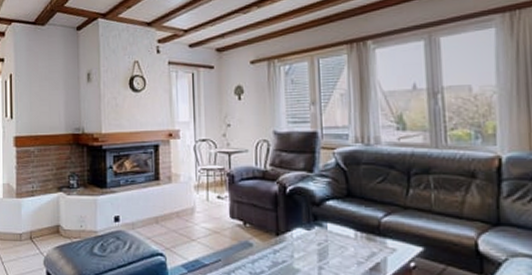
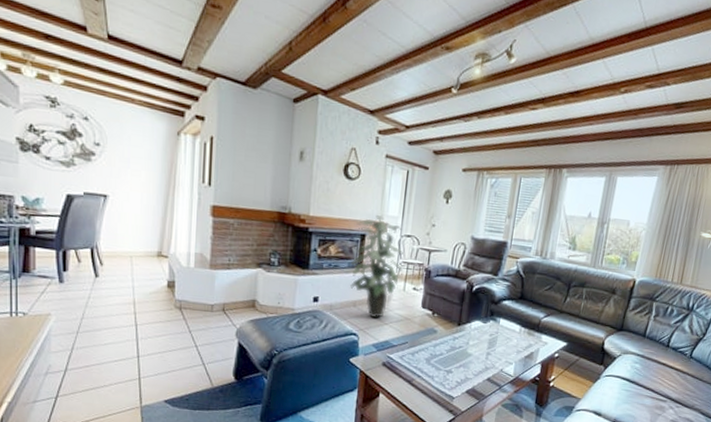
indoor plant: none [148,122,203,235] -> present [350,215,403,319]

